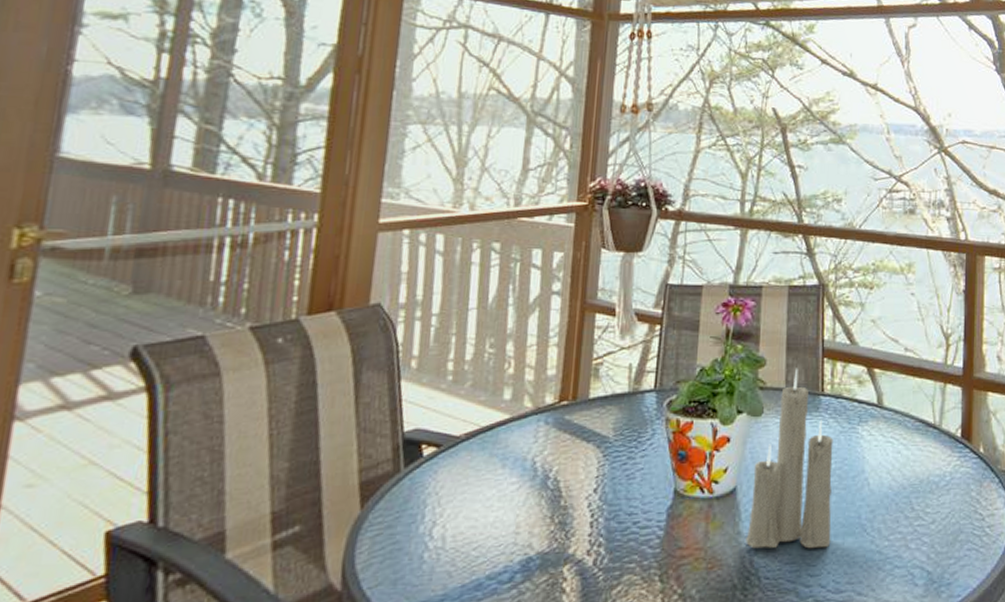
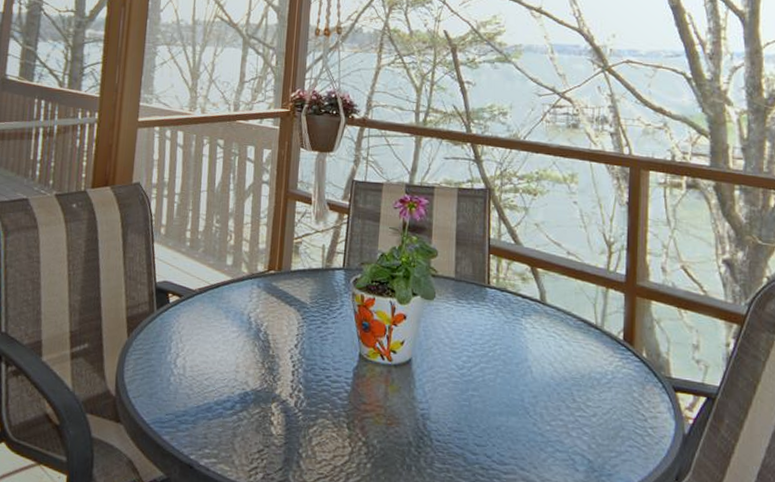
candle: present [746,368,834,549] -> none [419,261,499,423]

